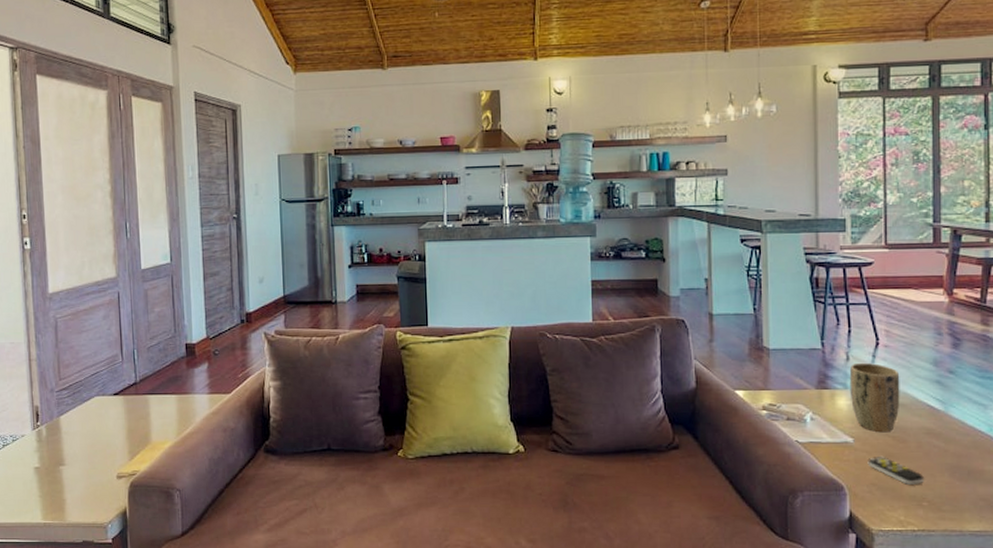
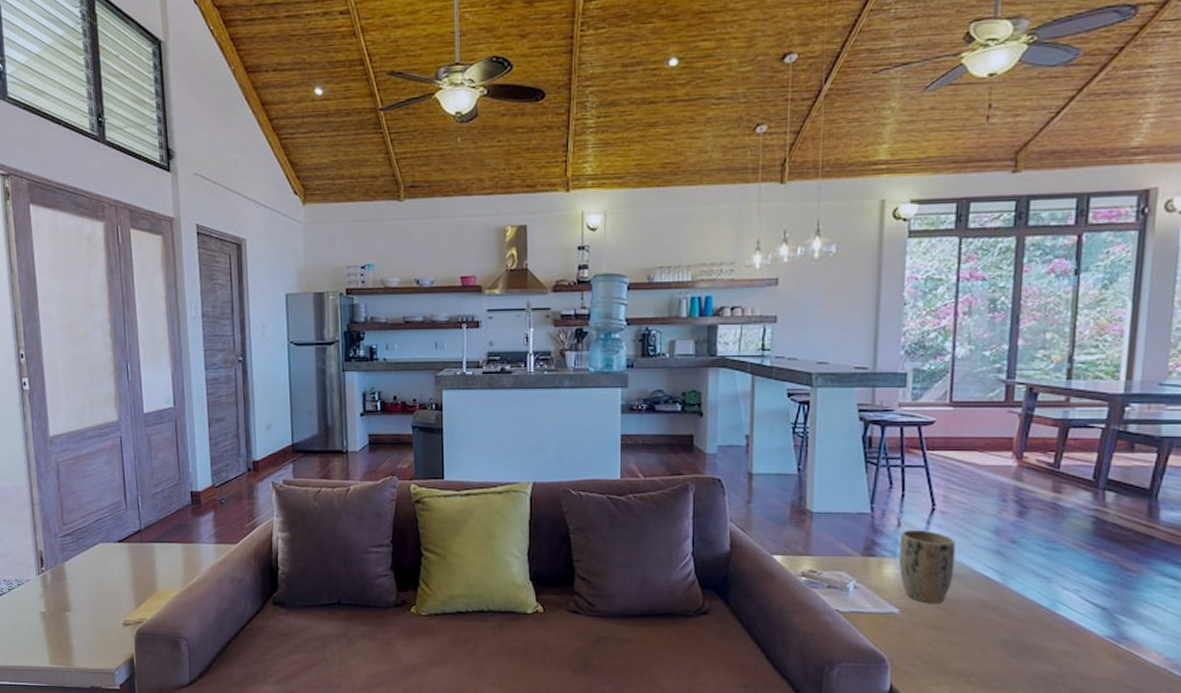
remote control: present [867,455,924,484] -> none [913,628,974,659]

